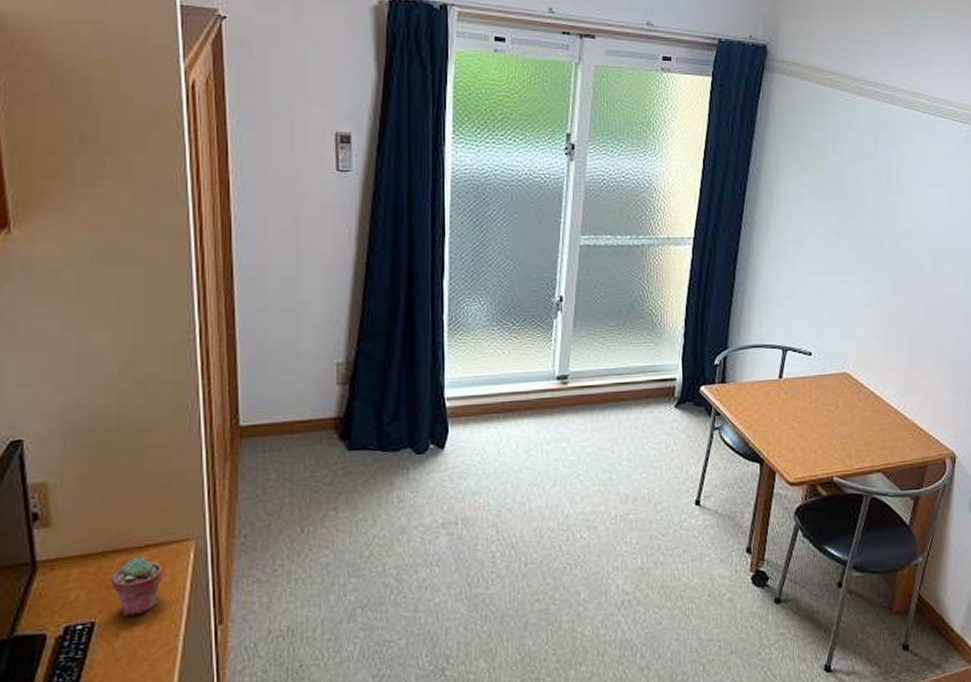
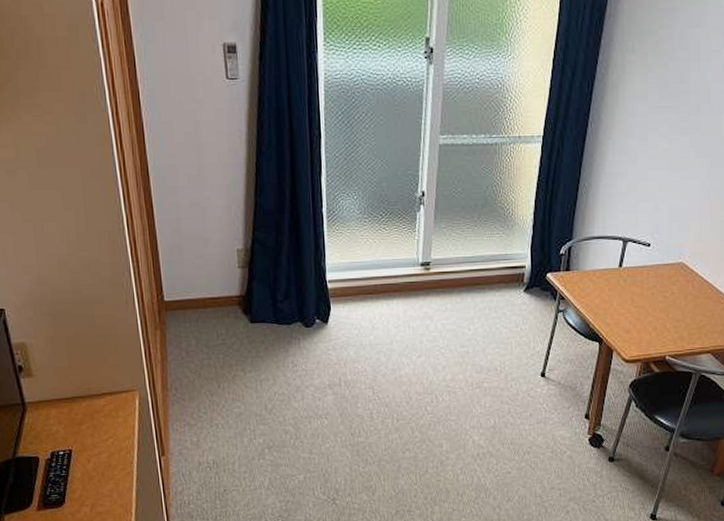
potted succulent: present [111,557,162,616] -> none [80,402,117,447]

